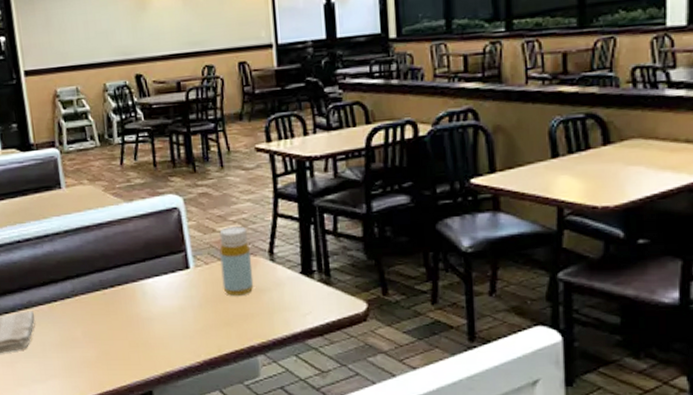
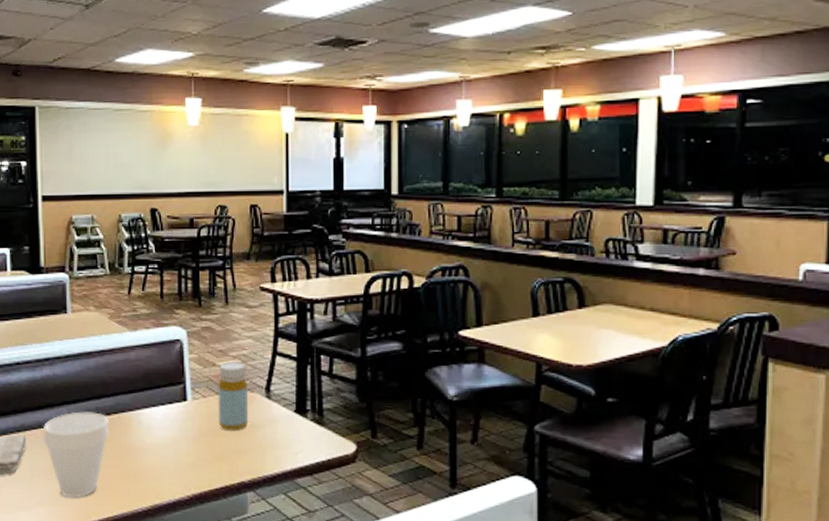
cup: none [49,285,115,370] -> present [42,411,109,498]

